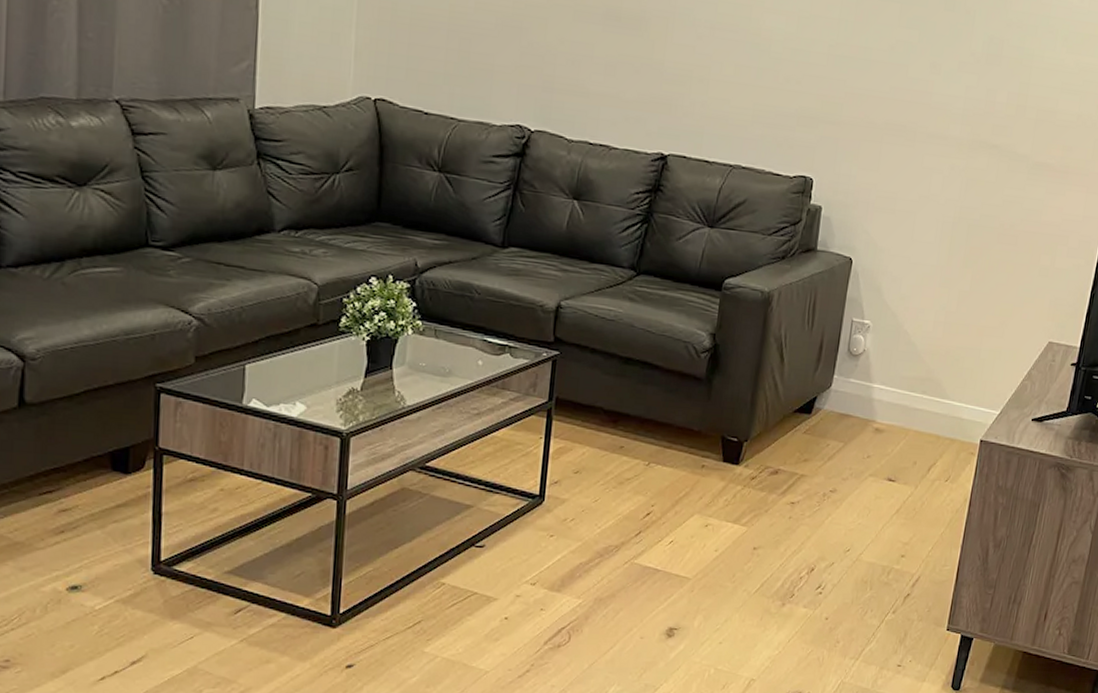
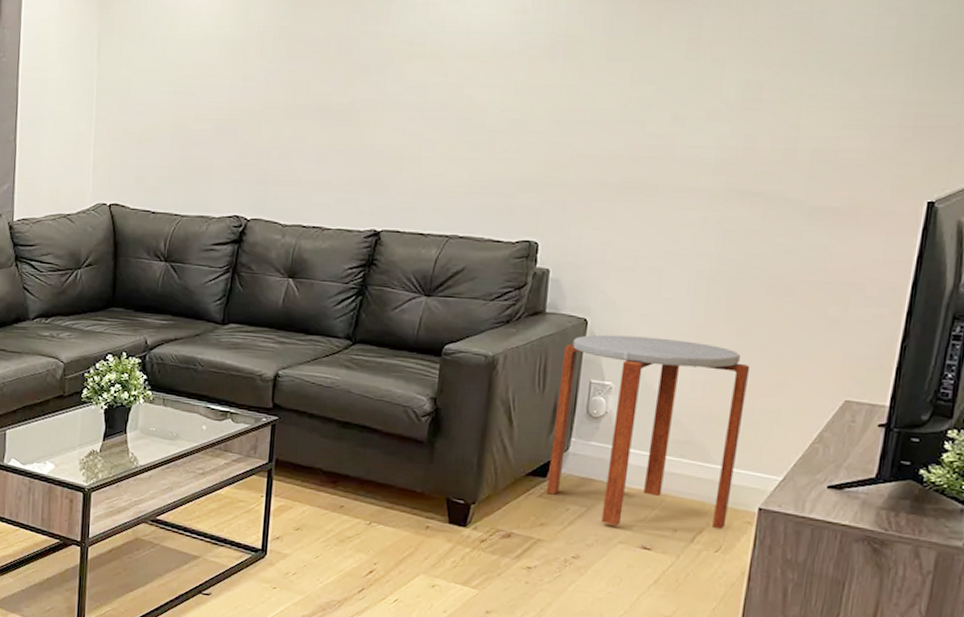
side table: none [810,274,981,461] -> present [545,334,751,530]

